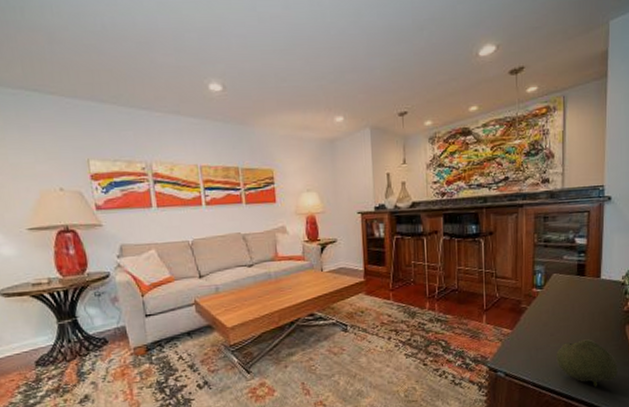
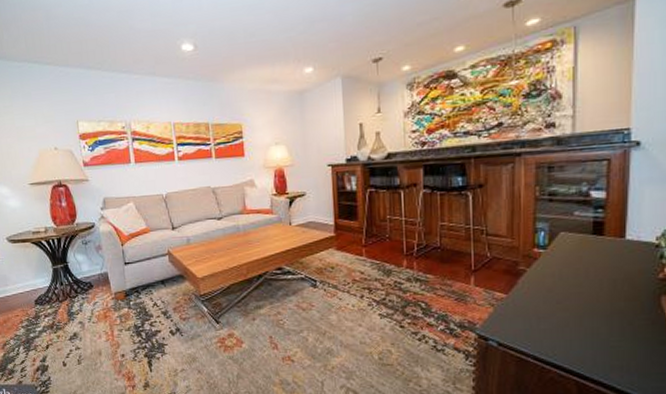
fruit: present [556,339,618,387] -> none [565,310,650,367]

